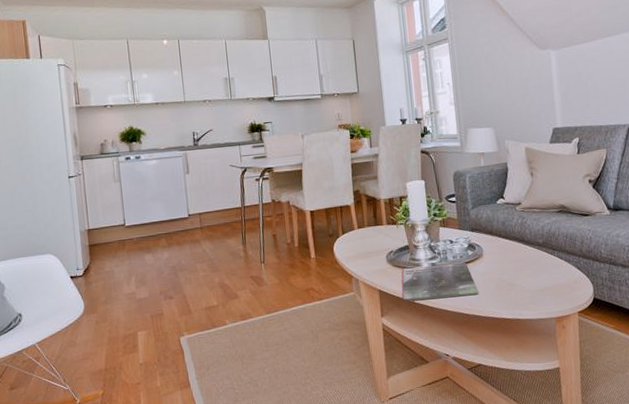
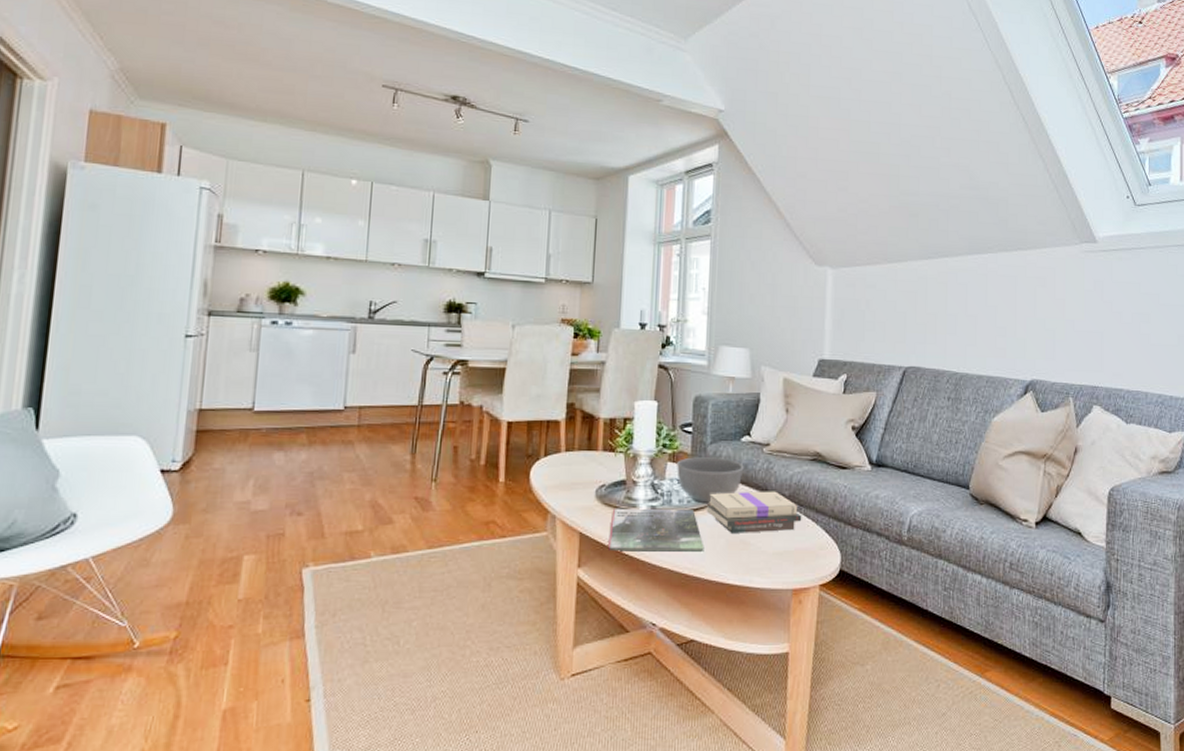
bowl: none [447,219,502,258] -> present [677,457,744,504]
books: none [476,240,556,278] -> present [706,491,802,533]

